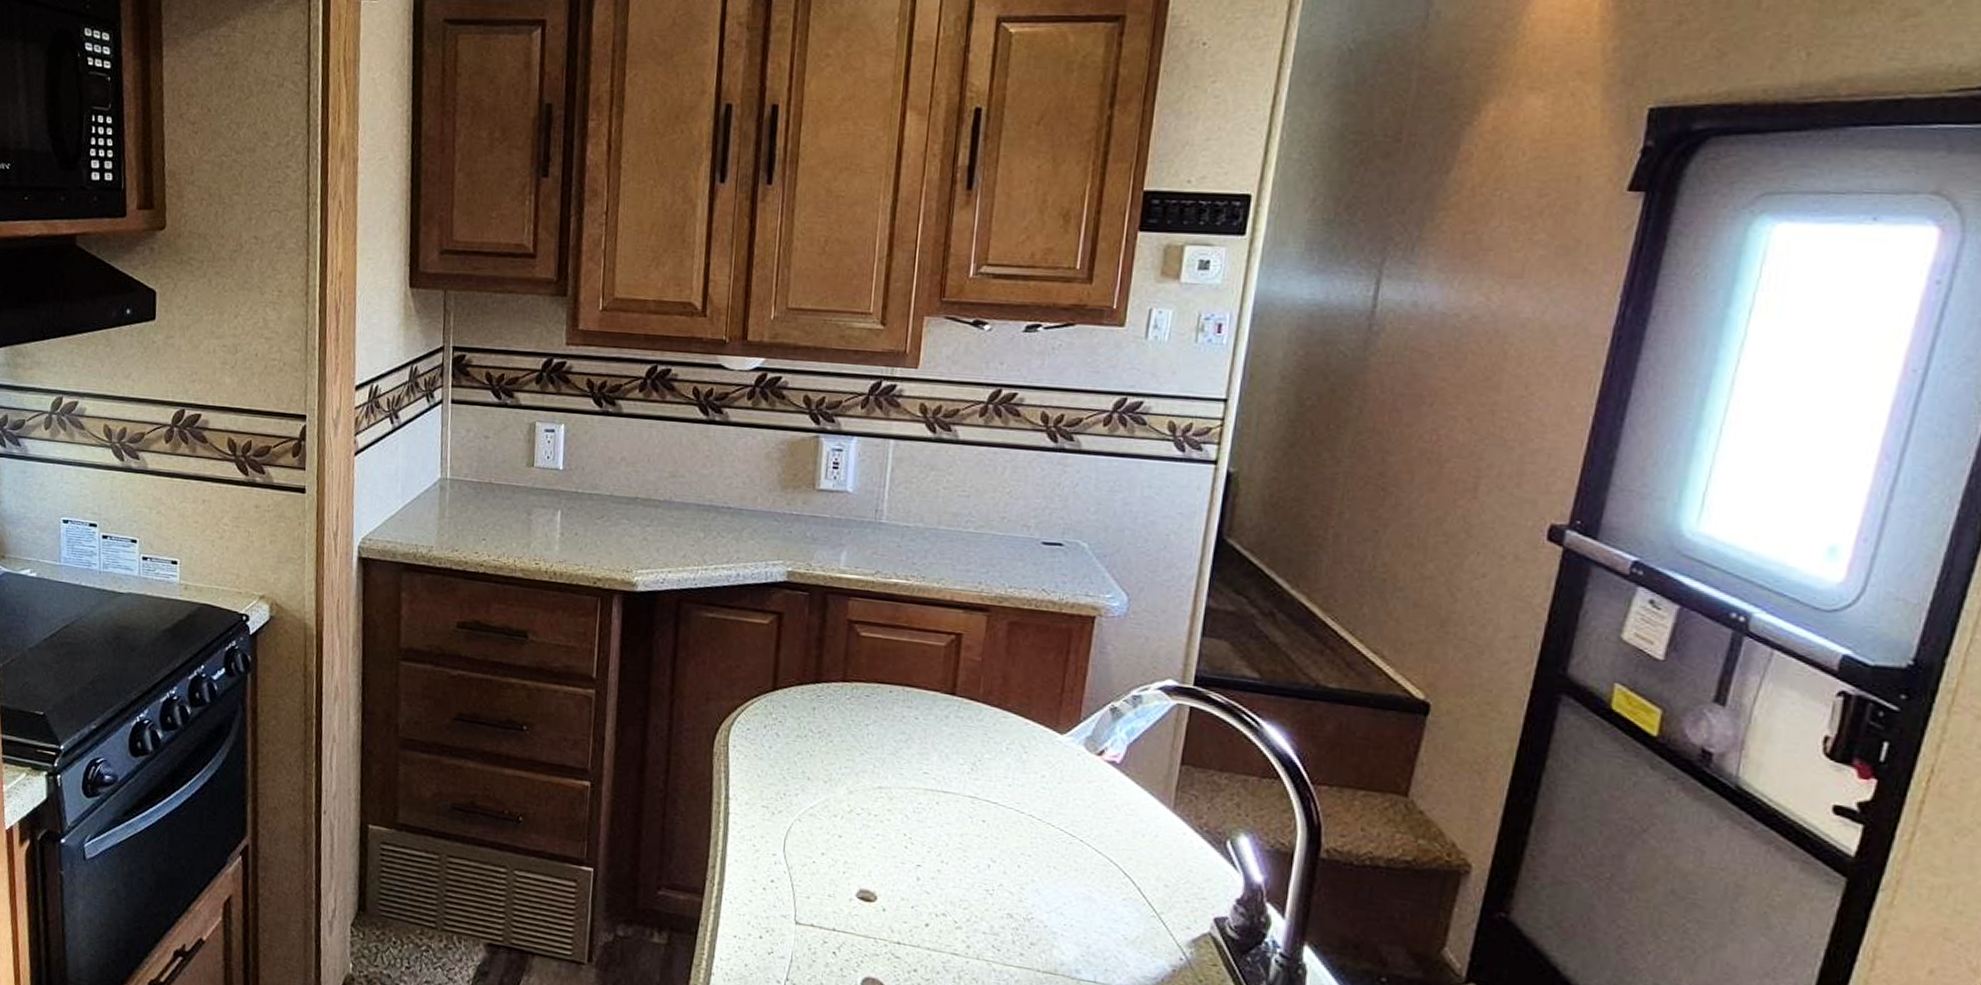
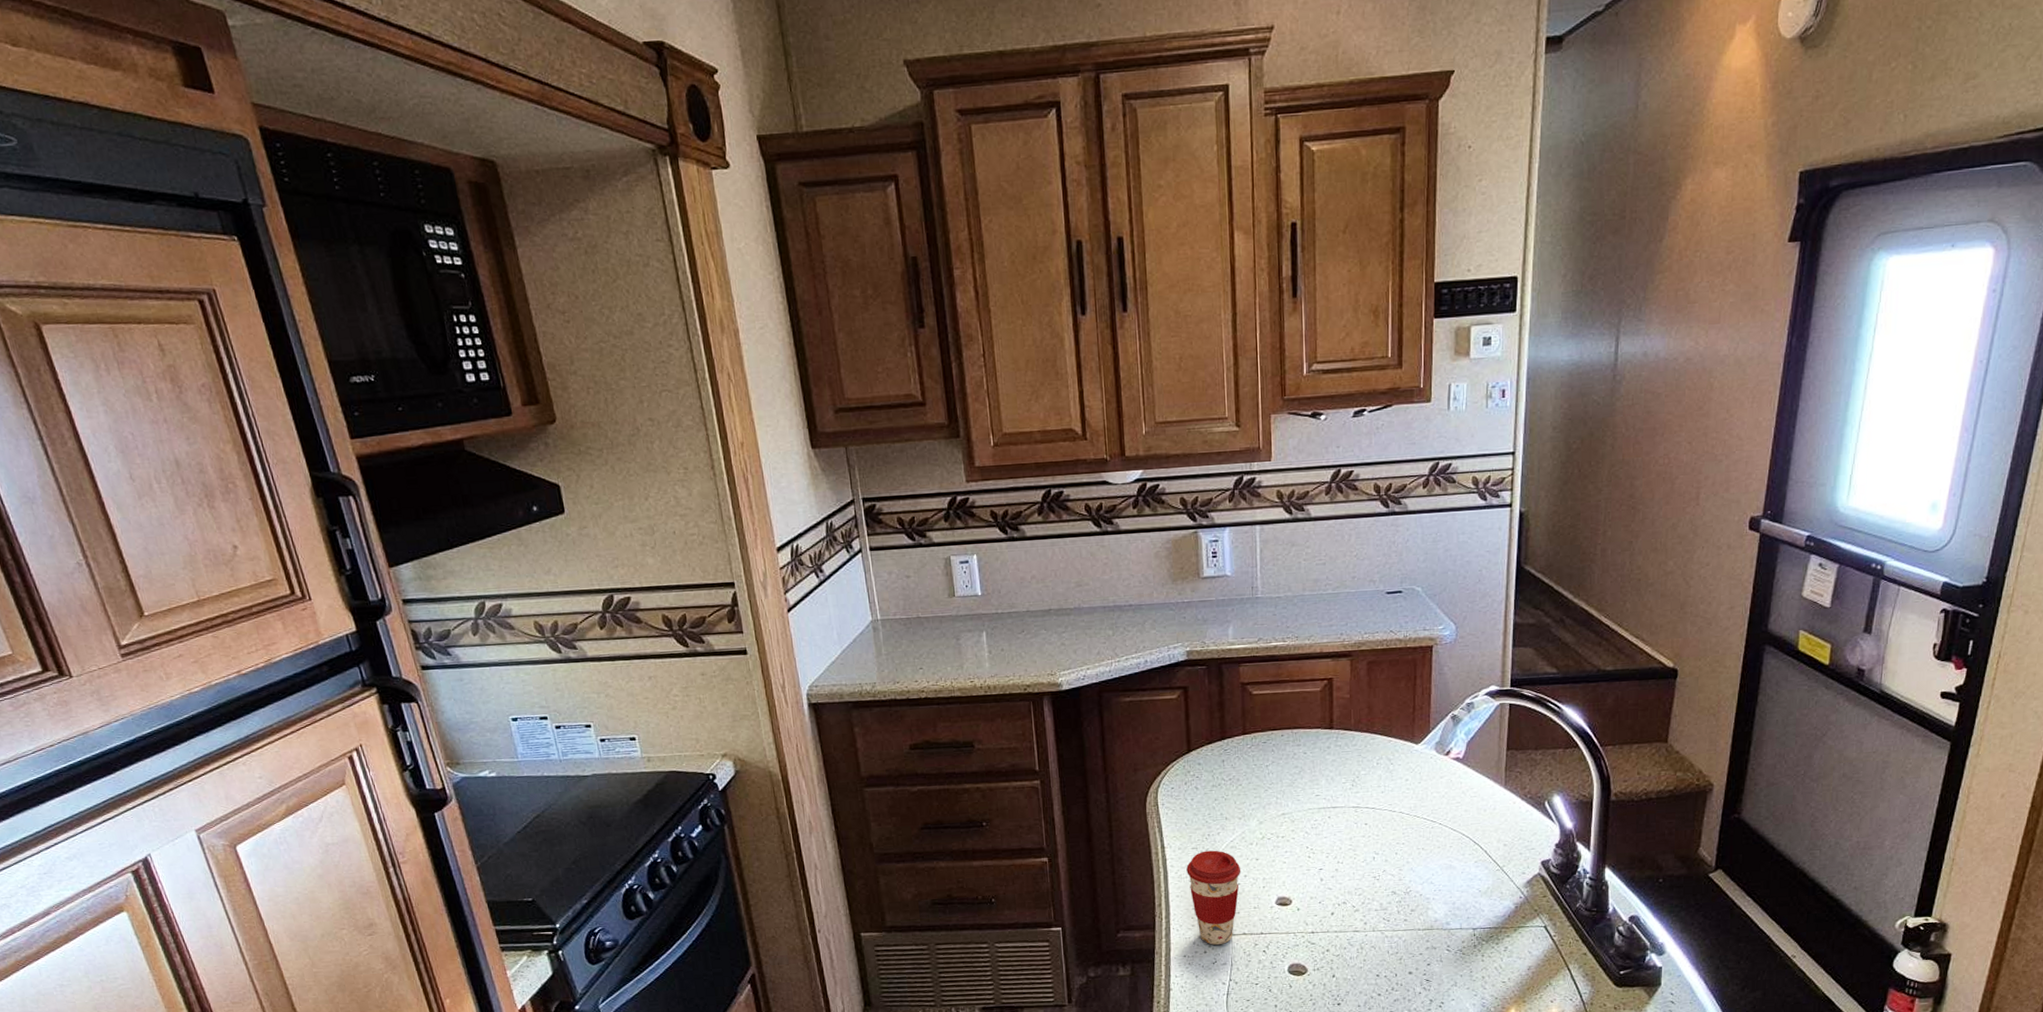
coffee cup: none [751,812,819,933] -> present [1186,850,1241,945]

